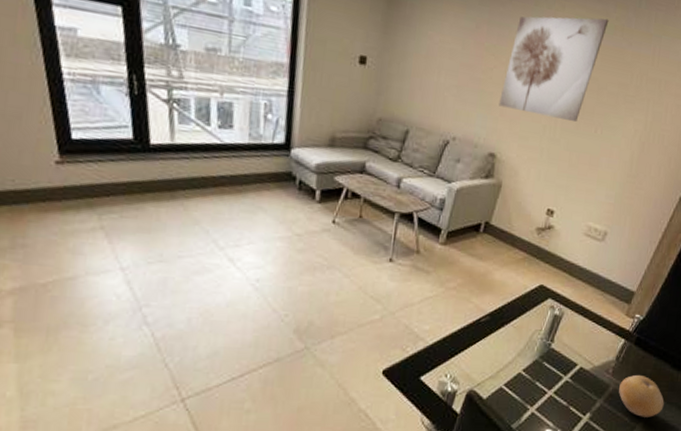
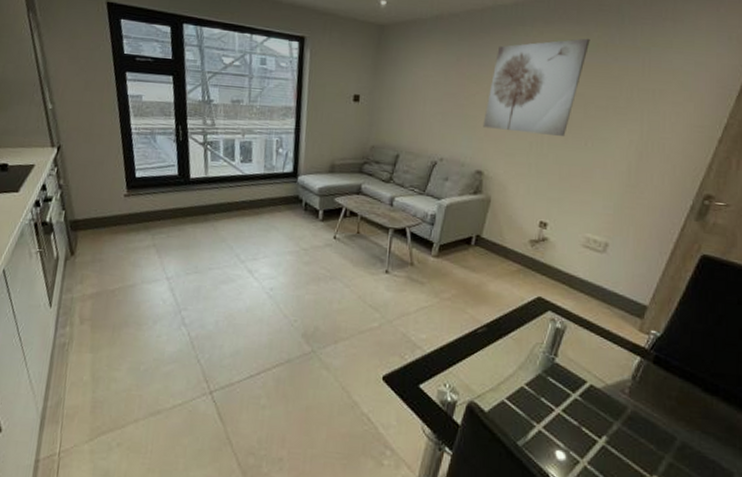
fruit: present [619,375,664,417] -> none [639,397,698,448]

